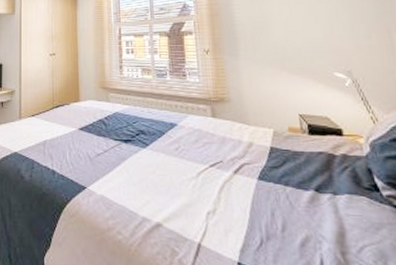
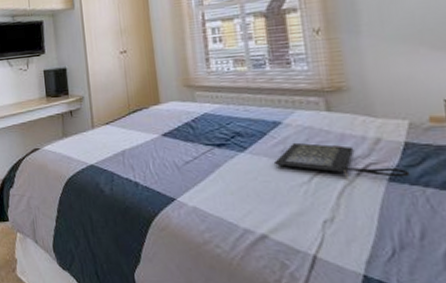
clutch bag: none [169,142,275,177] -> present [273,142,411,178]

